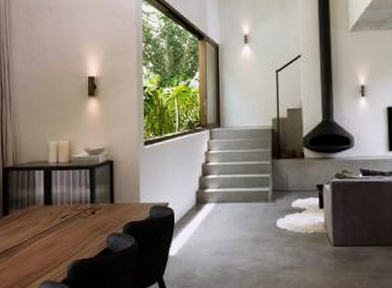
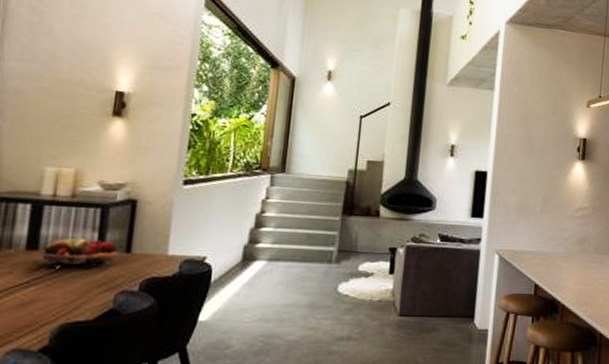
fruit basket: none [52,193,105,216] -> present [38,237,118,267]

